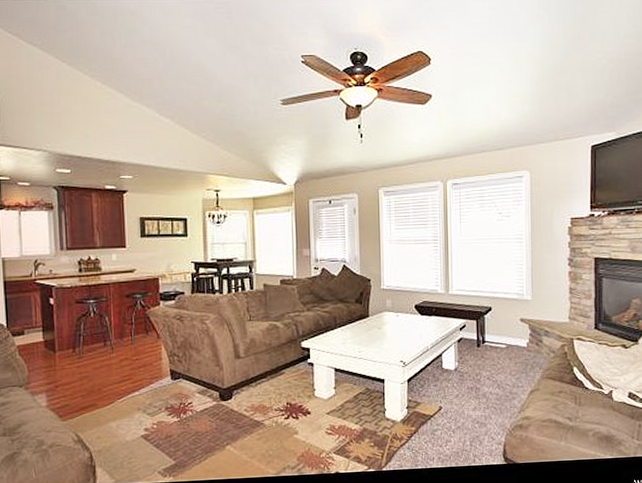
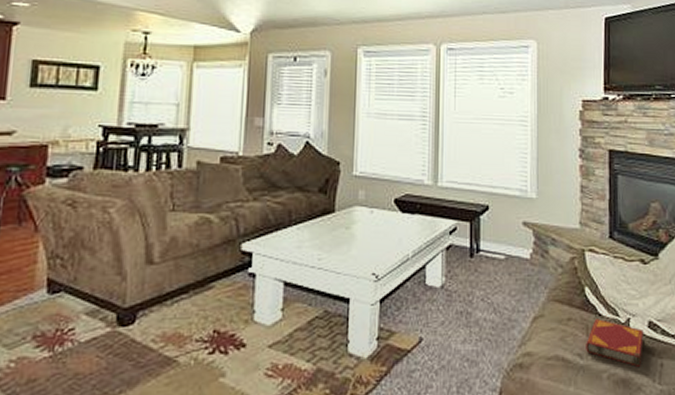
hardback book: none [574,391,624,427] -> present [586,319,643,367]

